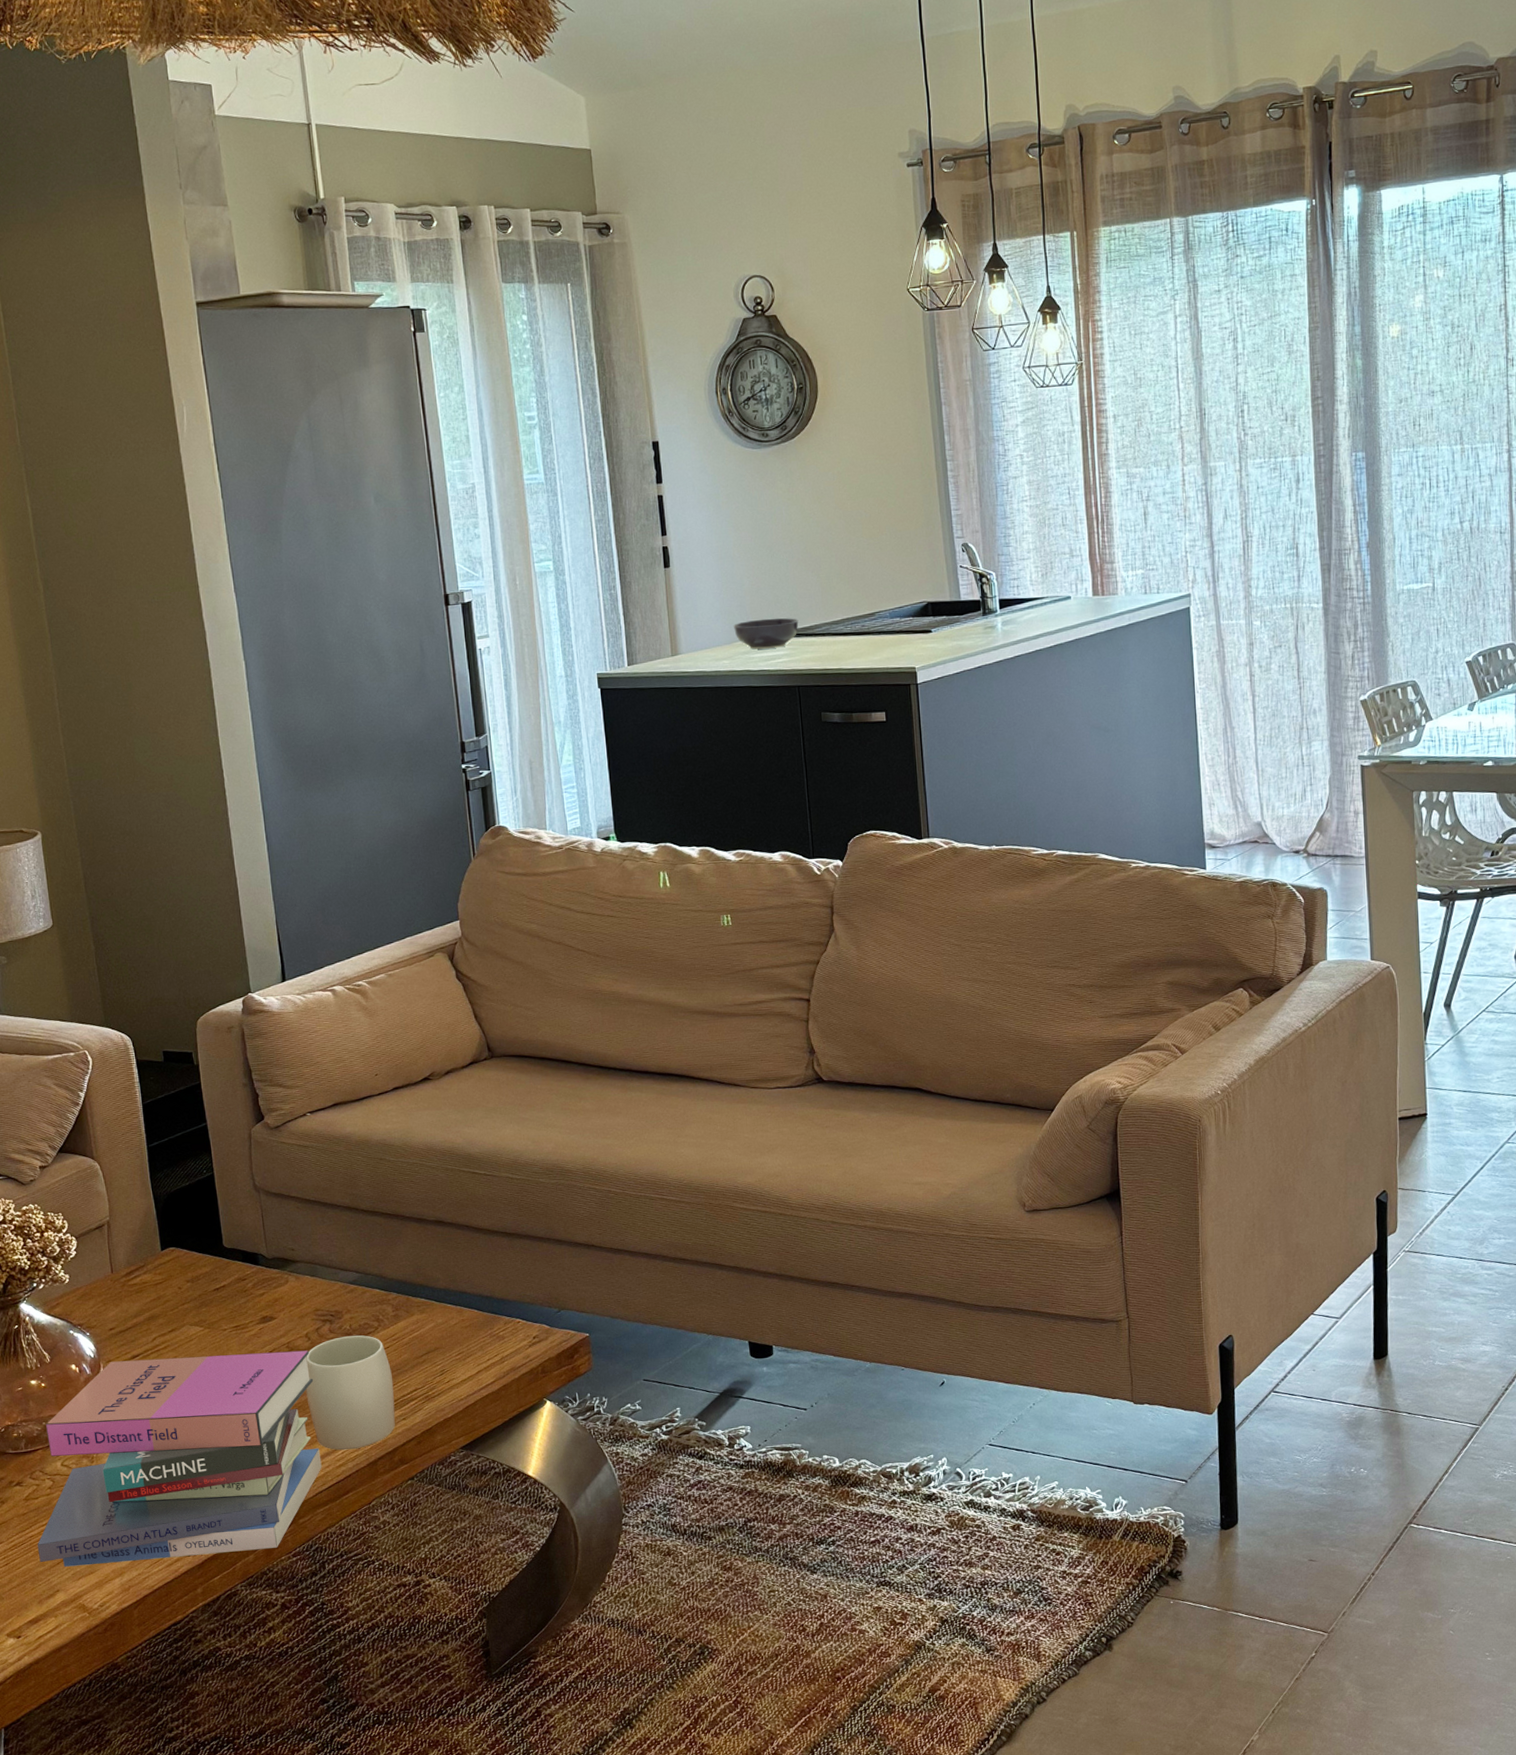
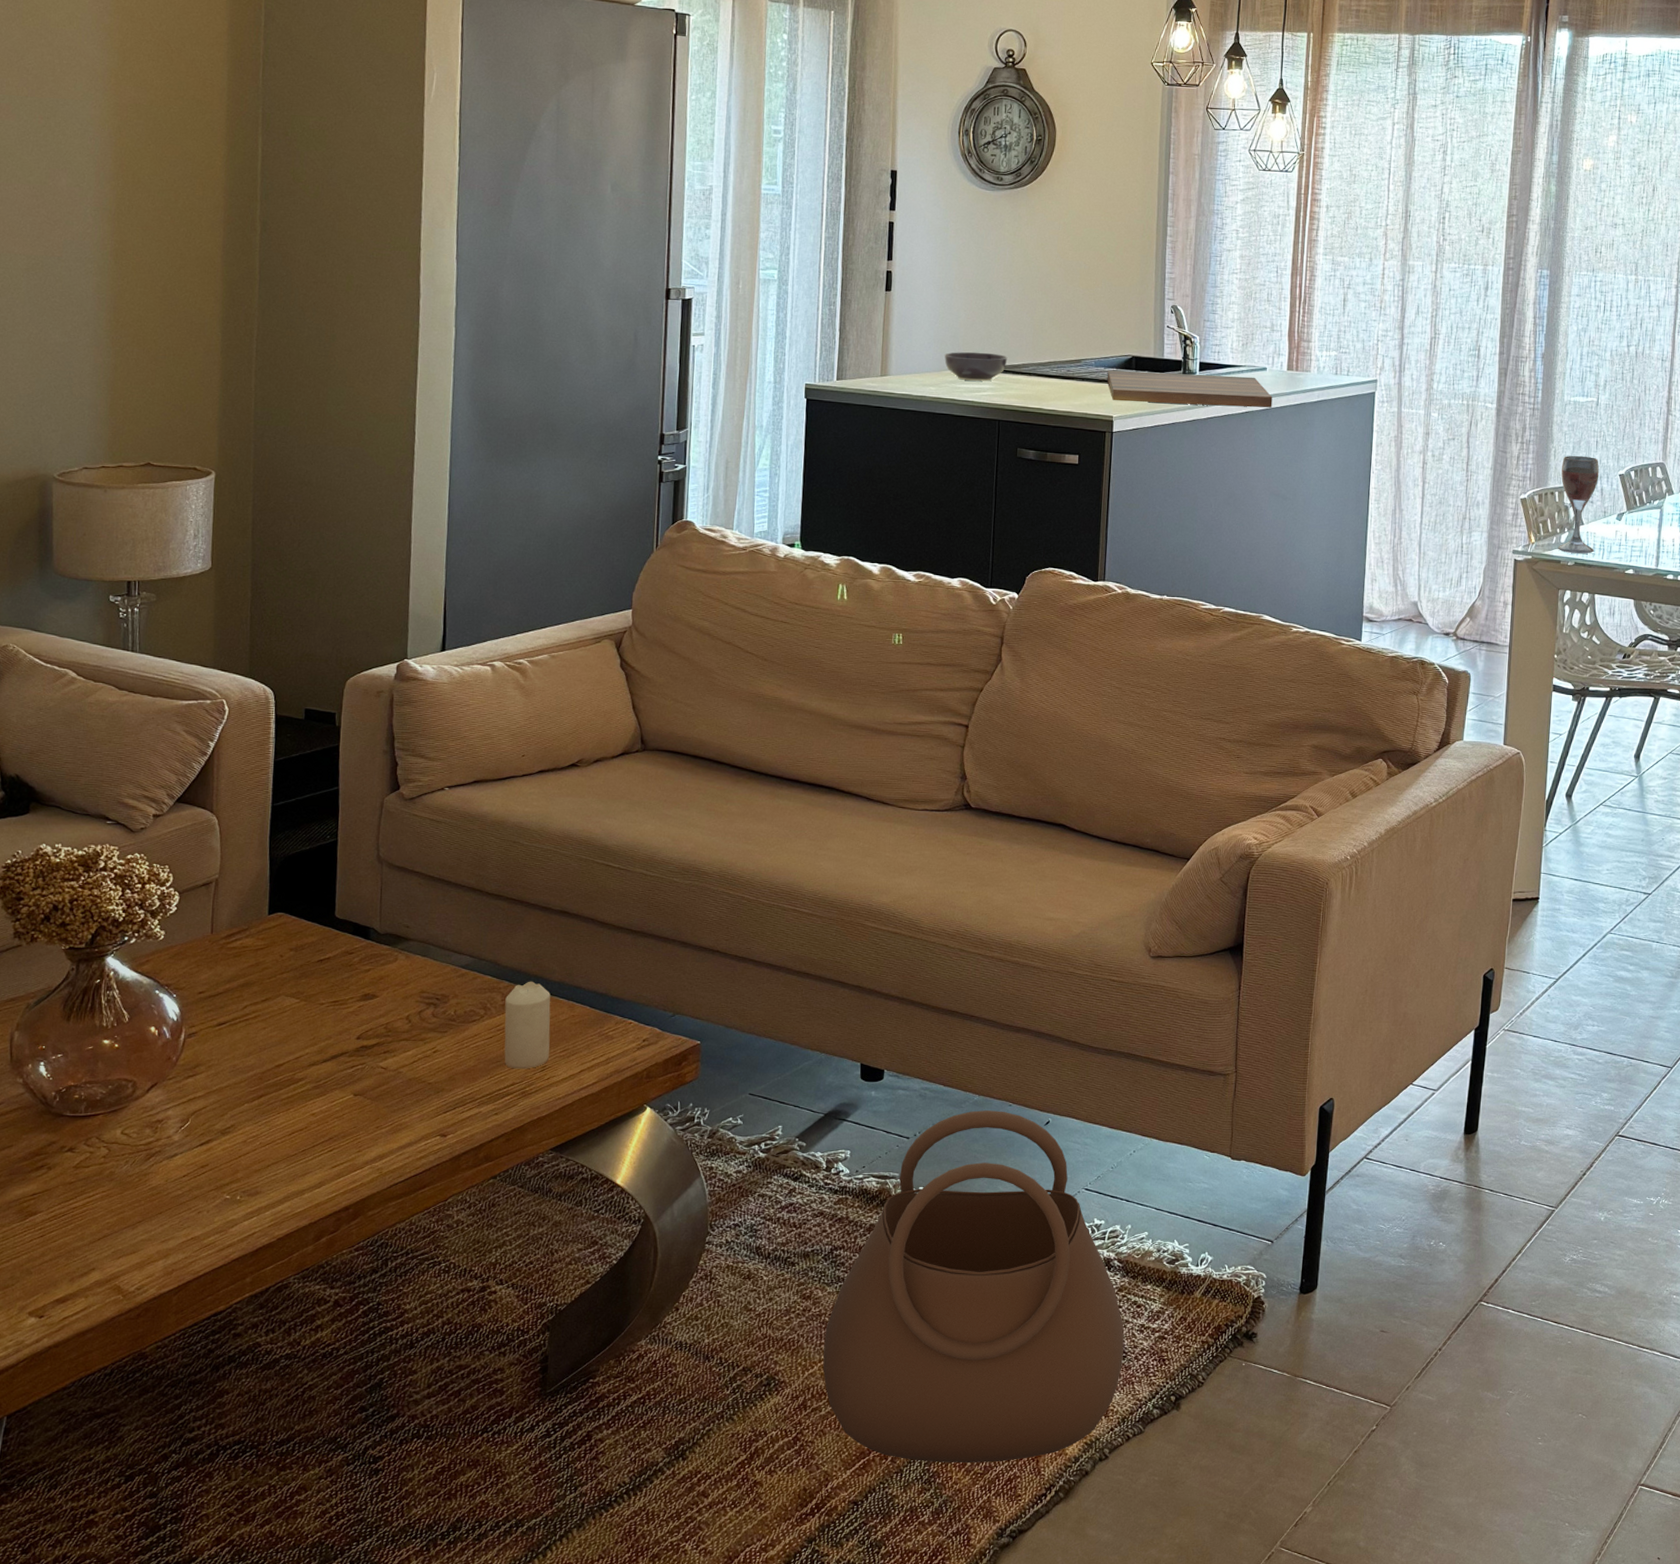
books: present [37,1350,322,1567] -> none [79,1027,408,1244]
mug: present [306,1335,396,1451] -> none [397,1021,491,1142]
candle: none [396,1290,447,1375] -> present [504,981,551,1069]
basket: none [750,1375,1049,1716] -> present [822,1110,1125,1463]
cutting board: none [903,607,1082,651] -> present [1107,370,1273,408]
cup: none [1401,646,1447,752] -> present [1558,455,1600,555]

